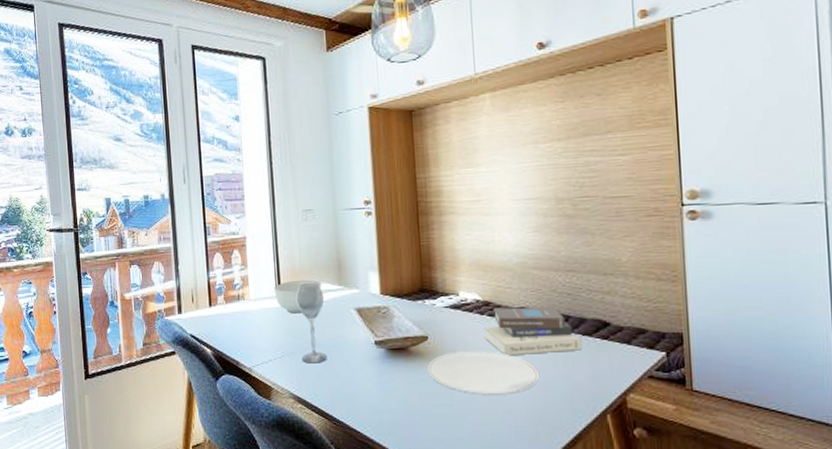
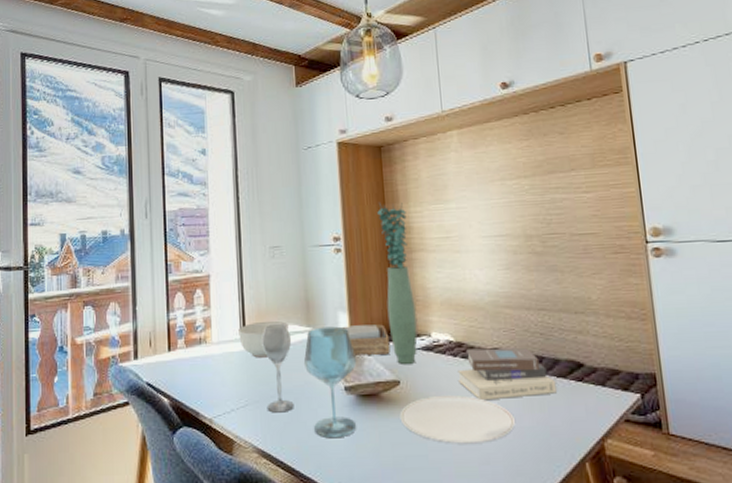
wine glass: none [335,285,387,387] -> present [303,326,357,439]
napkin holder: none [372,284,419,313] -> present [342,324,390,356]
vase: none [408,165,446,321] -> present [377,201,418,364]

